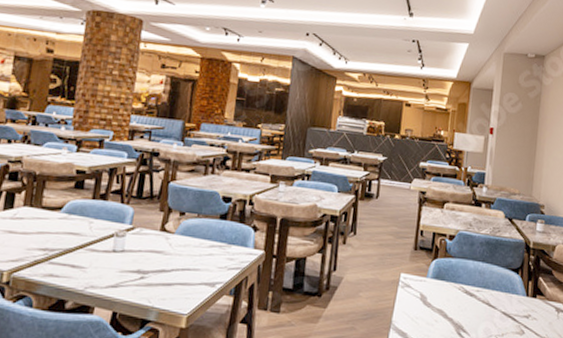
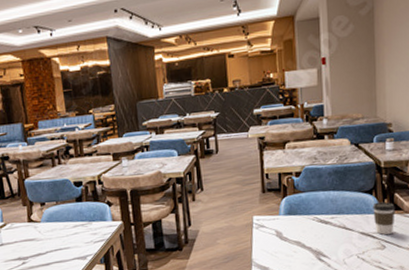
coffee cup: none [517,283,538,320] -> present [373,201,395,235]

